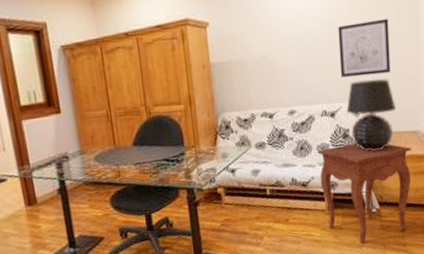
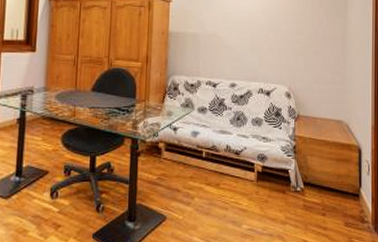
side table: present [318,142,412,244] -> none [252,121,336,221]
wall art: present [338,18,390,78] -> none [277,19,321,65]
table lamp: present [346,78,397,151] -> none [280,67,324,133]

